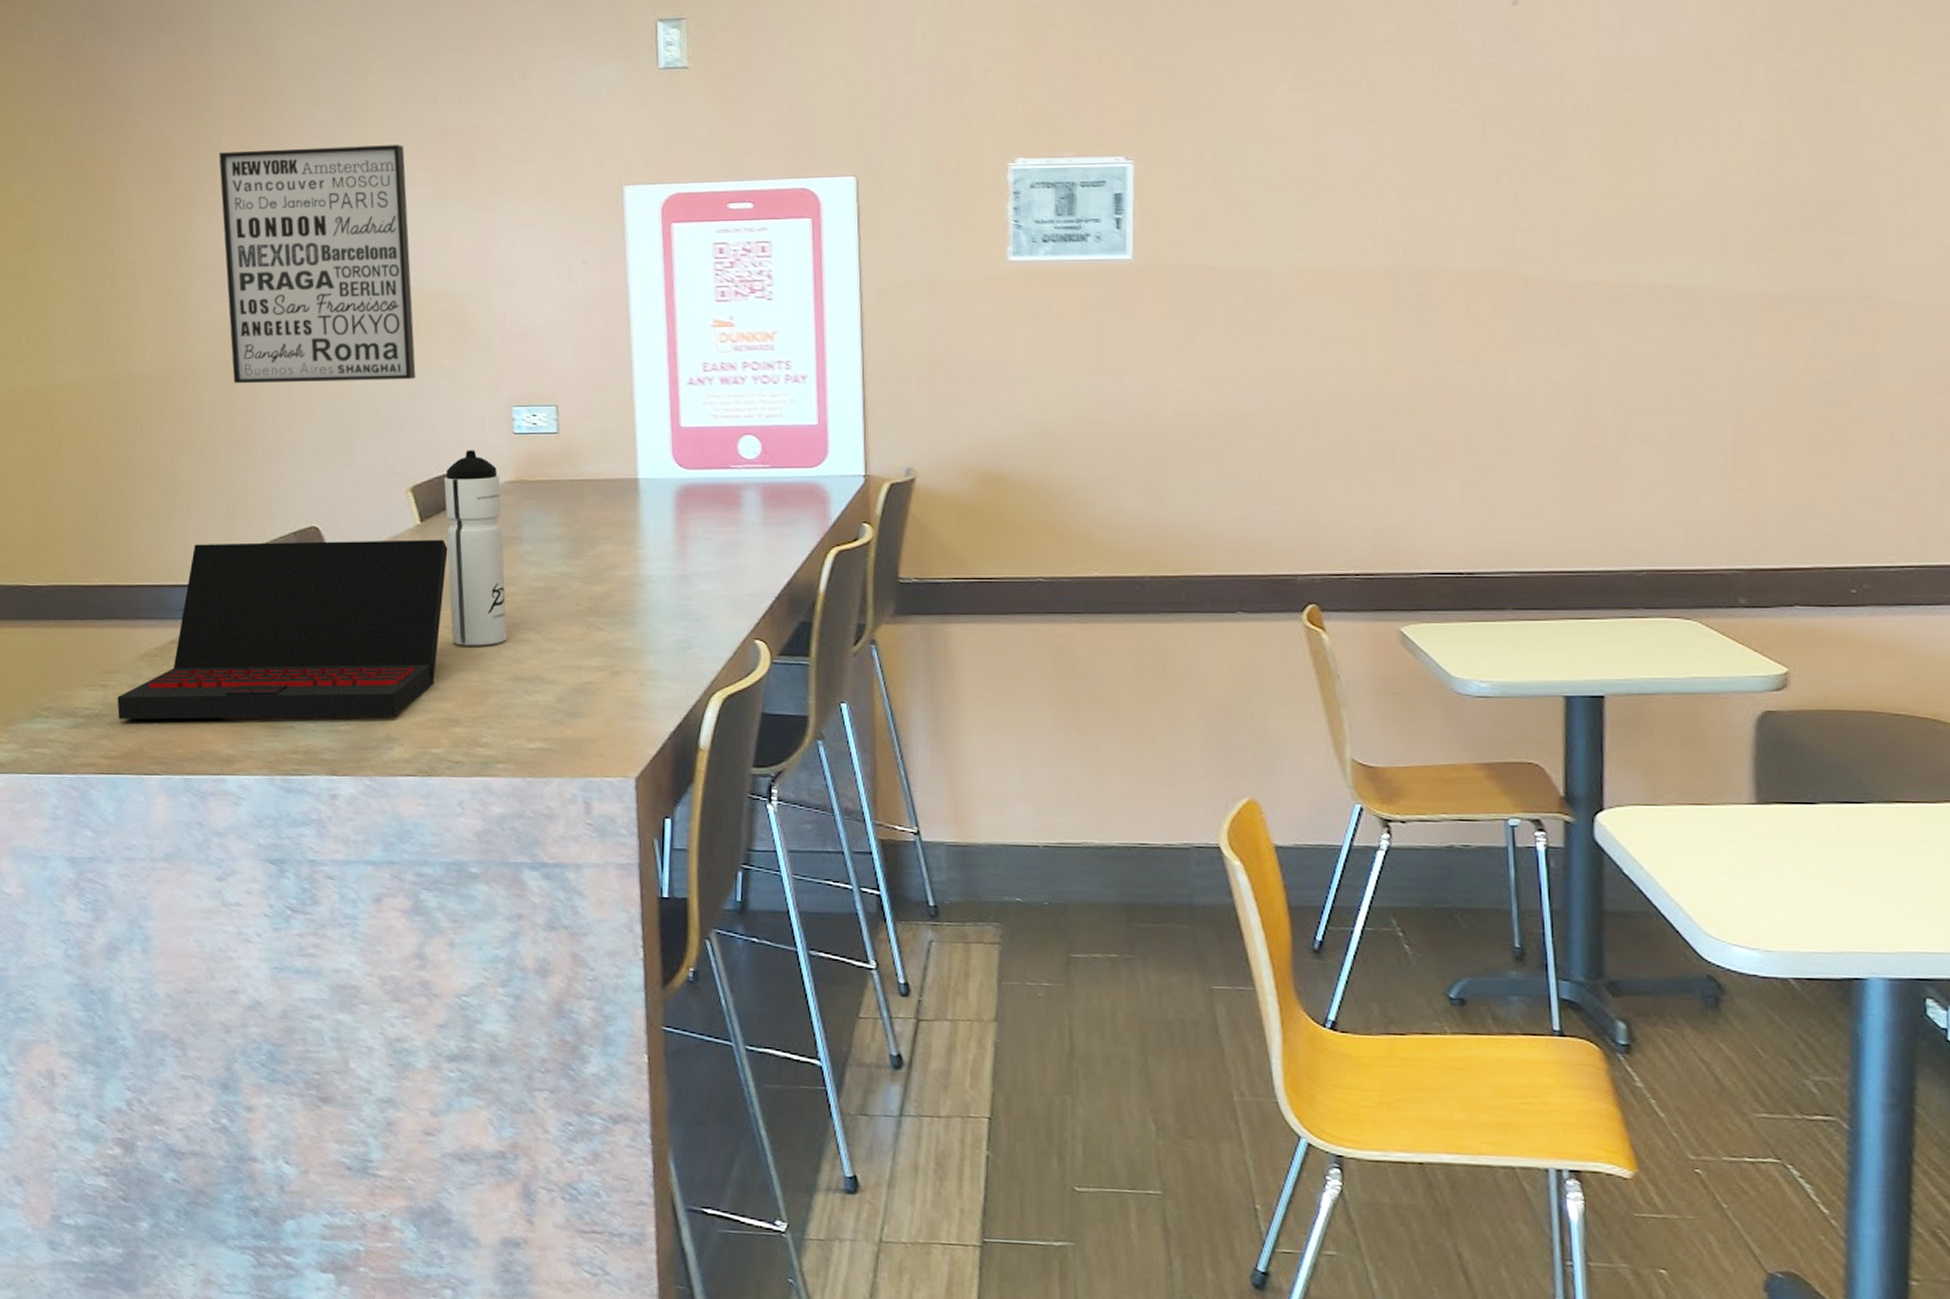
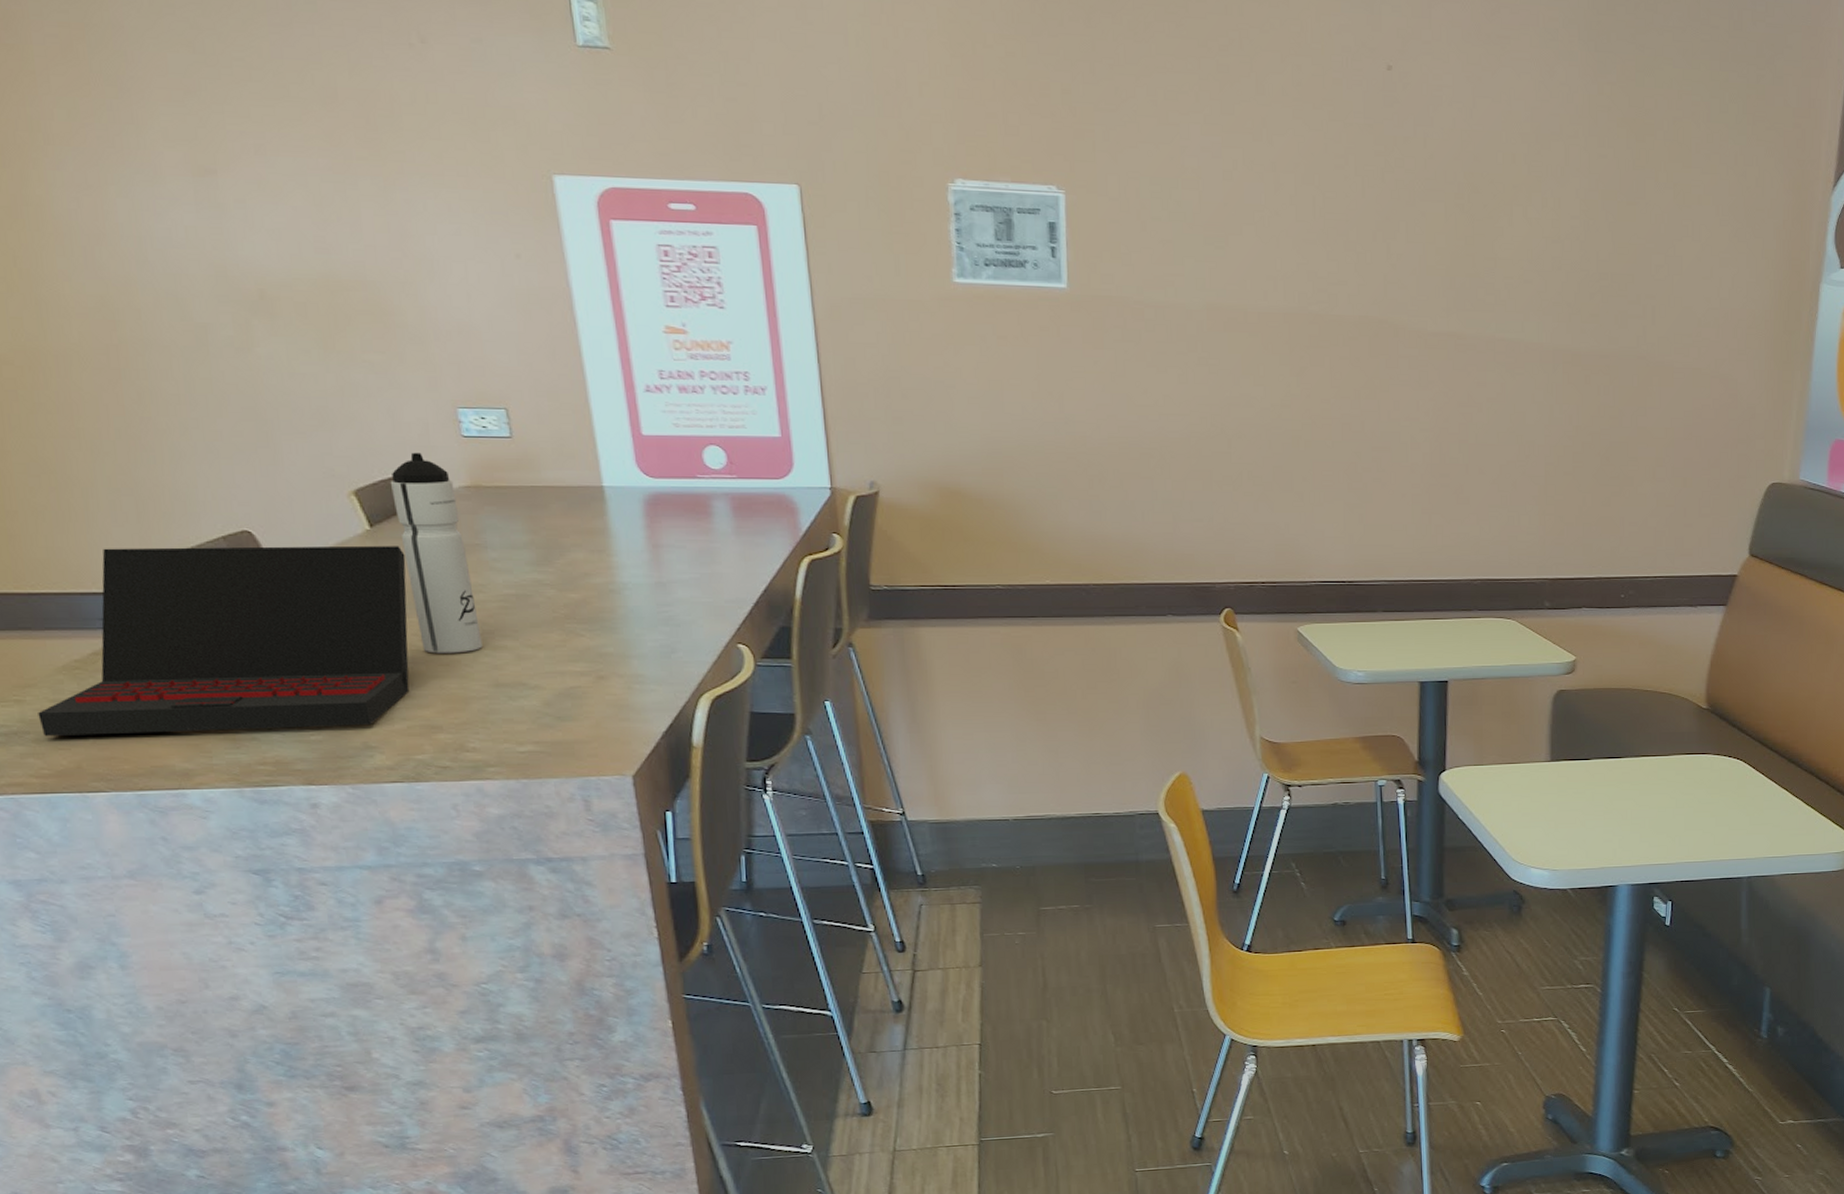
wall art: present [219,145,416,384] -> none [50,94,341,375]

